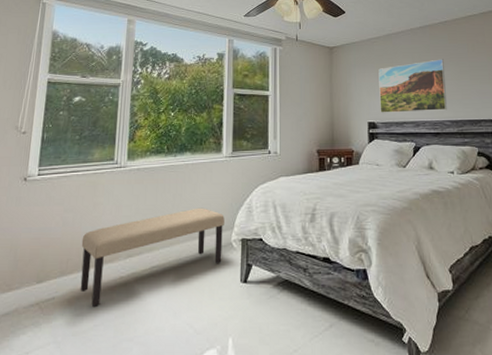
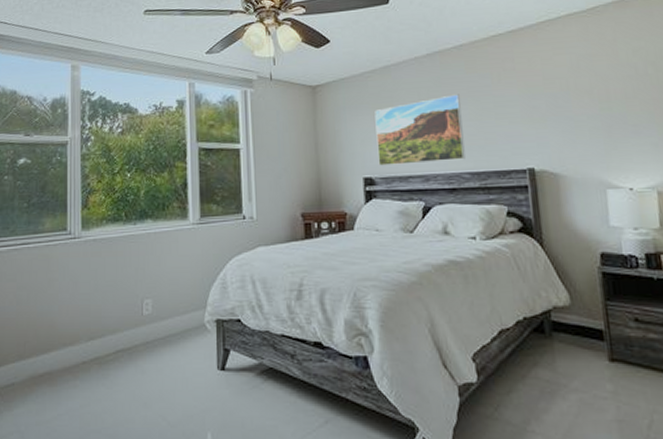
bench: present [80,207,225,306] -> none [38,283,195,394]

